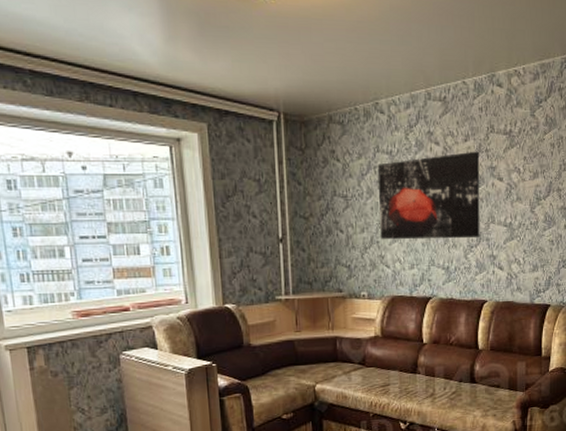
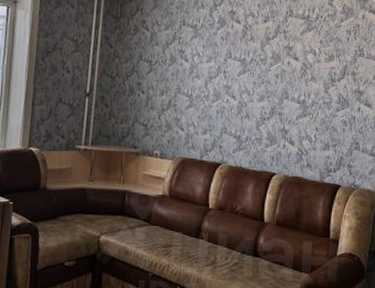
wall art: present [377,151,480,240] -> none [178,31,278,112]

